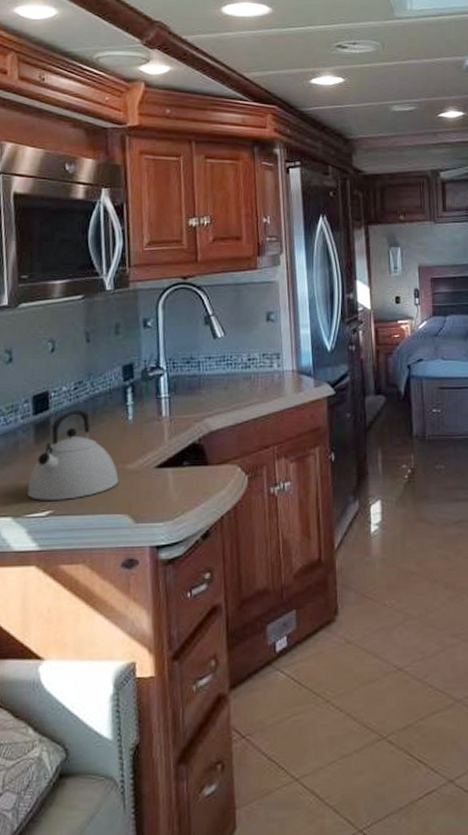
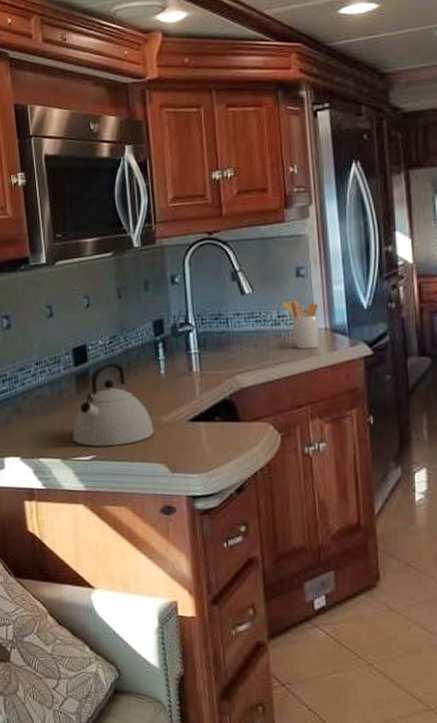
utensil holder: none [252,343,287,390] -> present [282,299,319,349]

